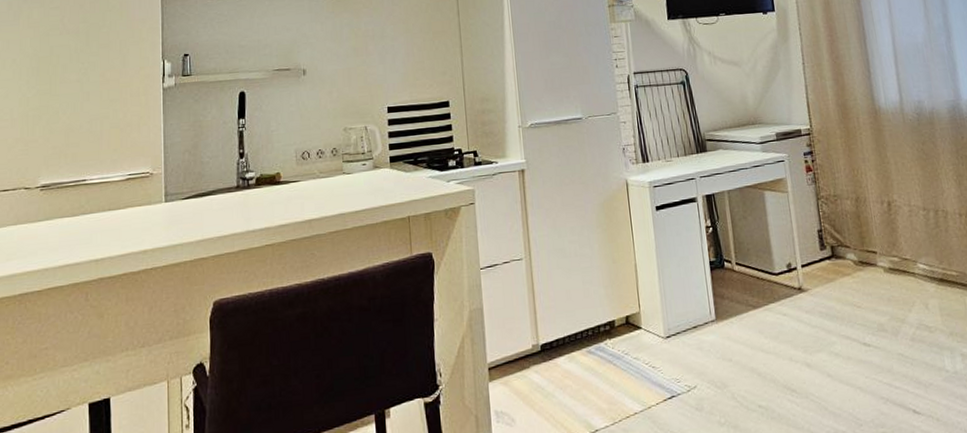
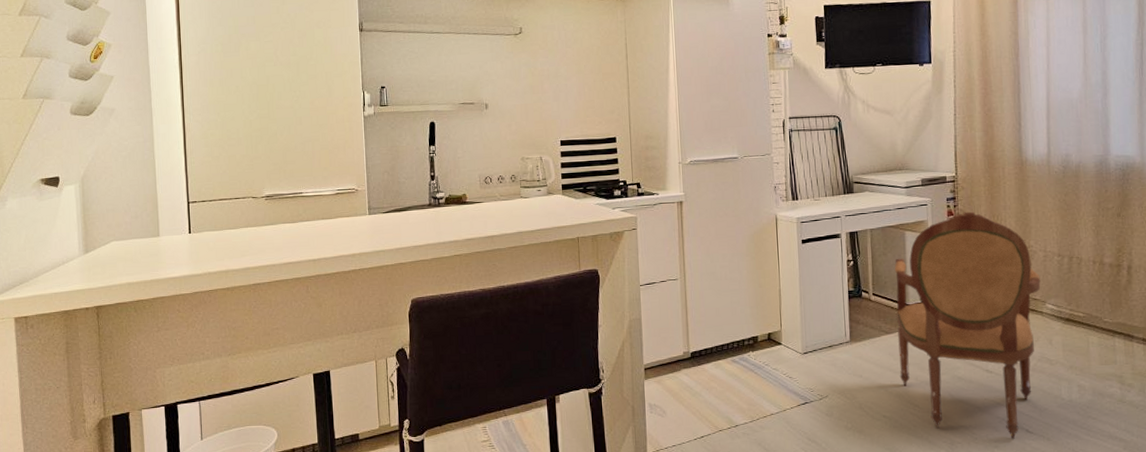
armchair: none [756,166,914,422] -> present [894,211,1041,439]

